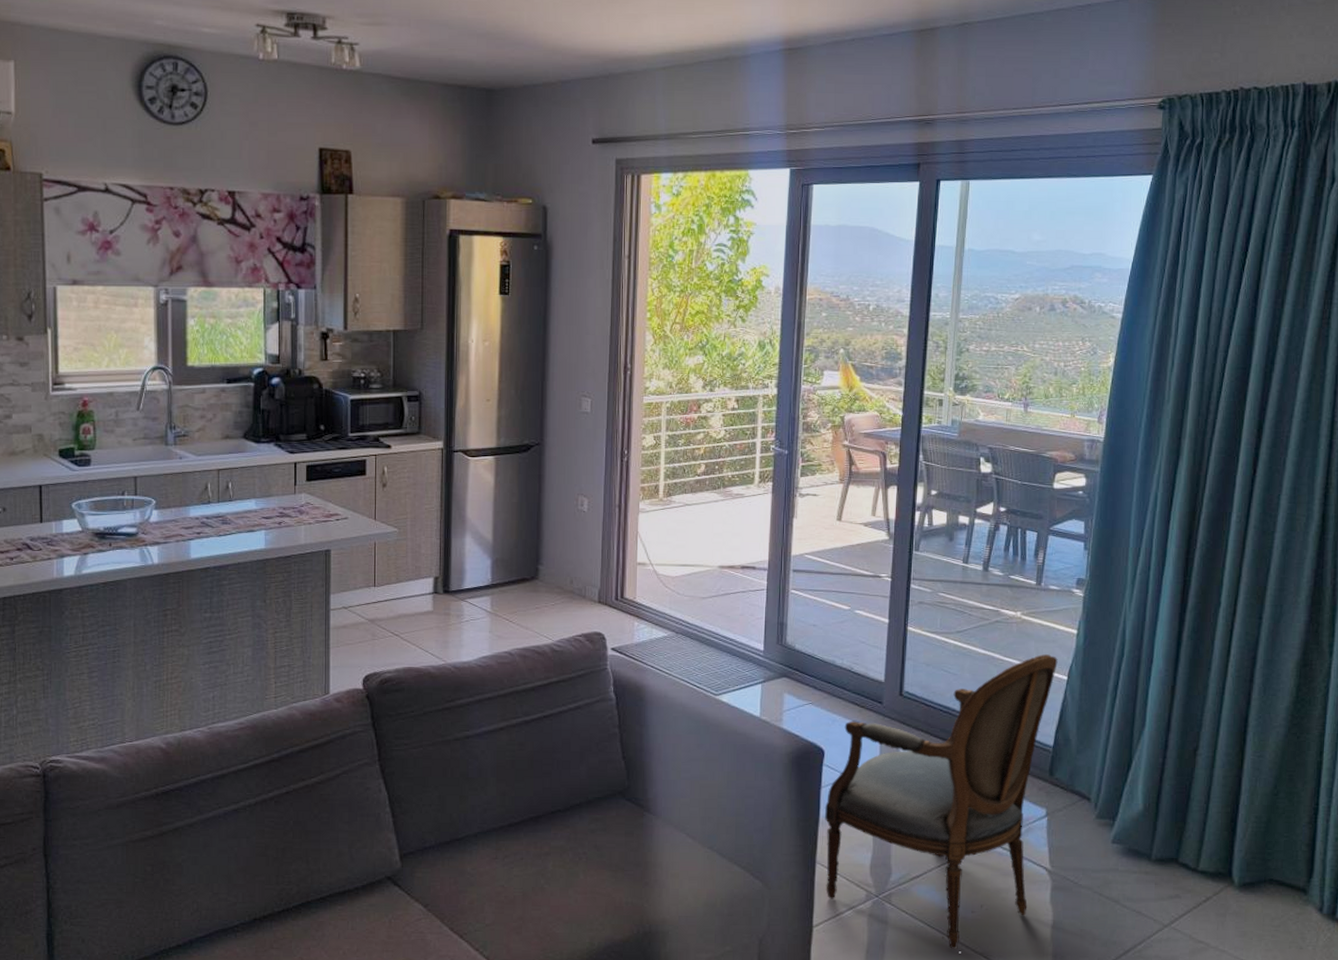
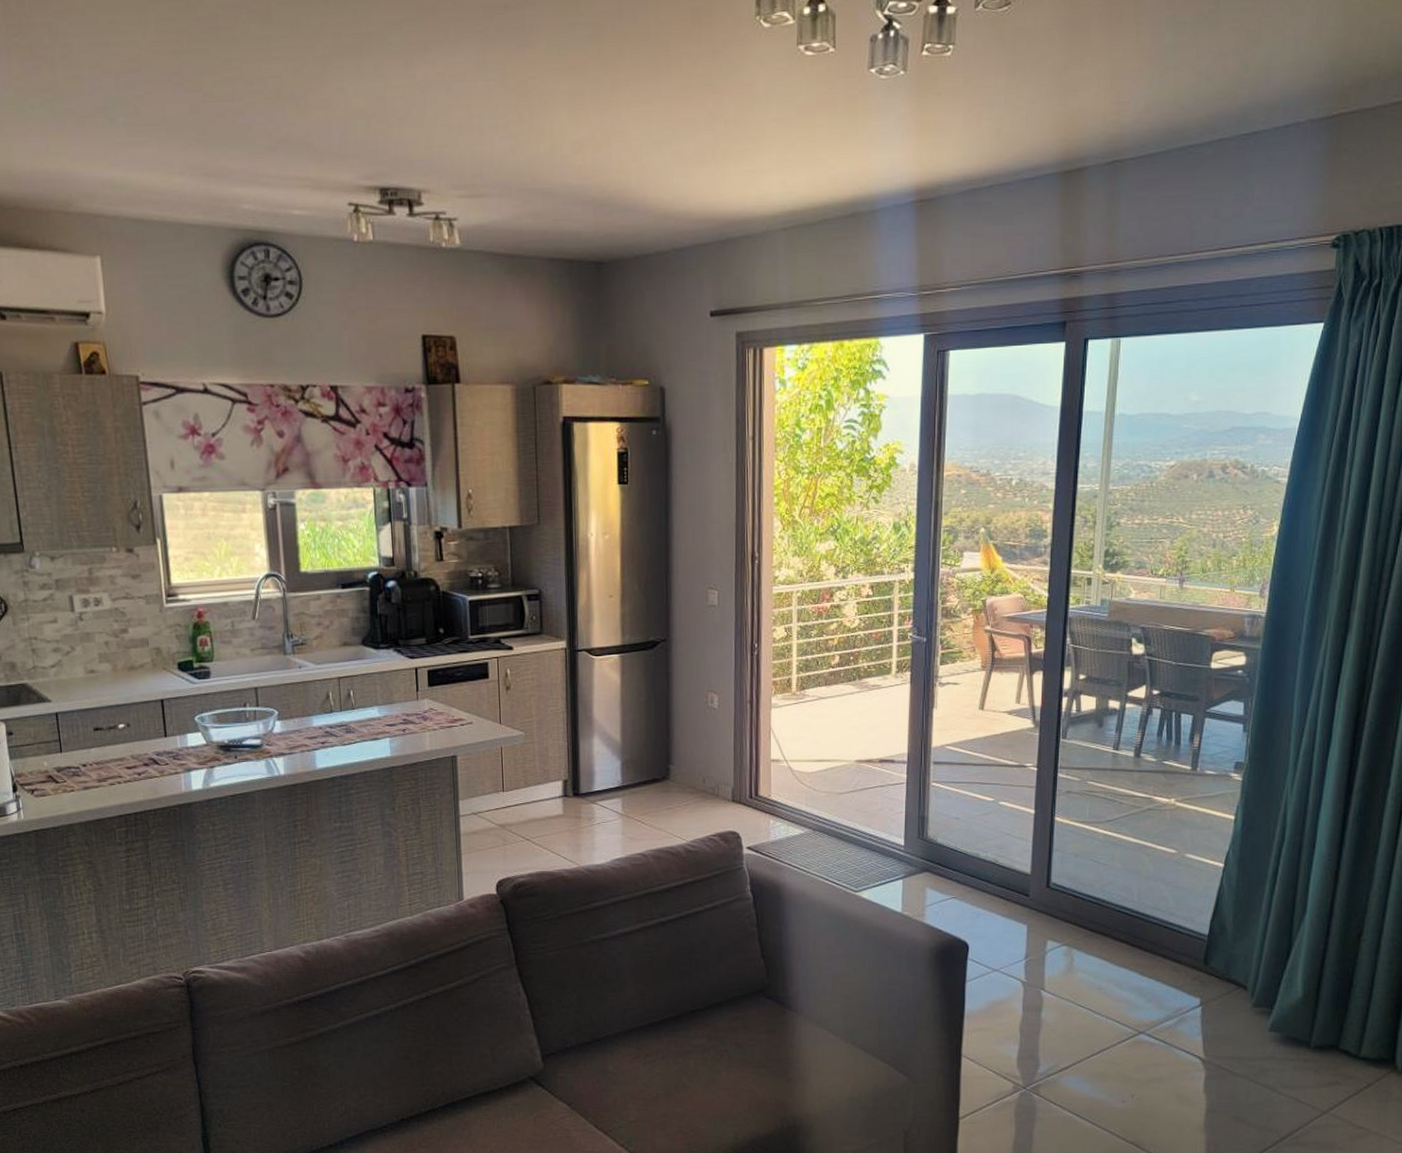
armchair: present [824,654,1058,949] -> none [969,842,1214,1138]

